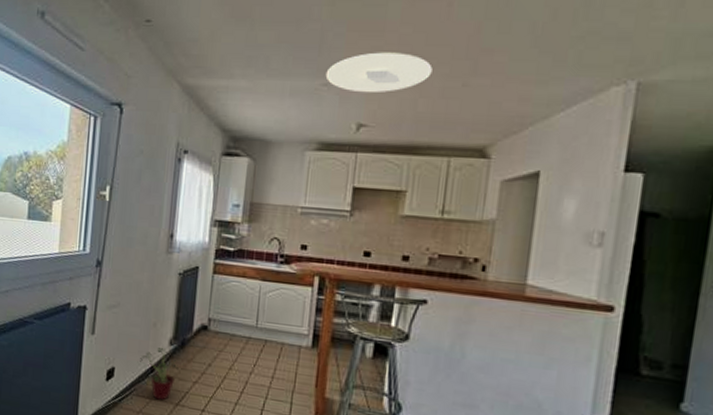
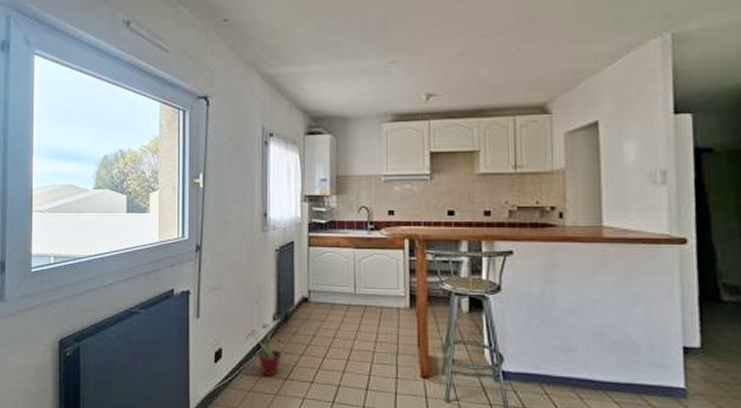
ceiling light: present [325,52,433,93] -> none [392,27,488,66]

